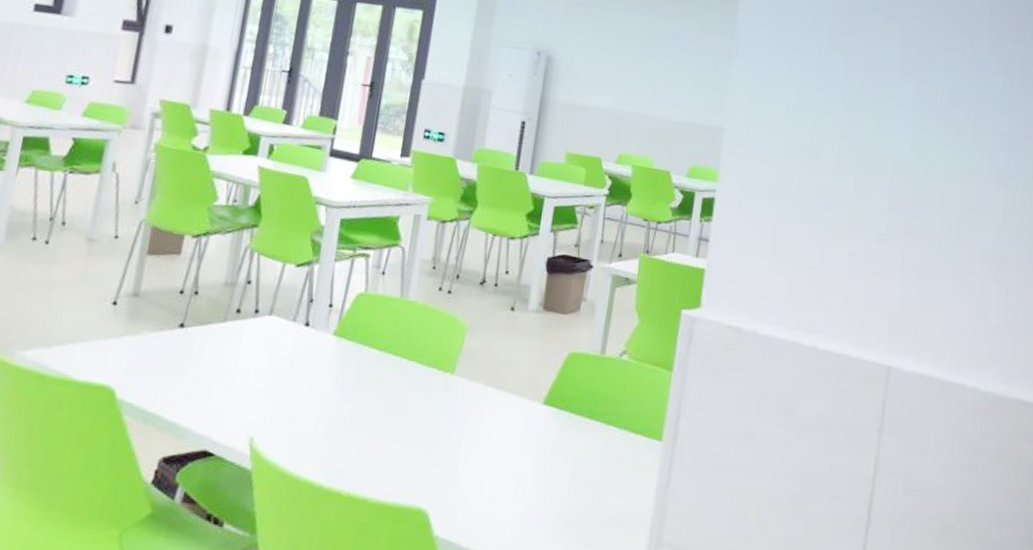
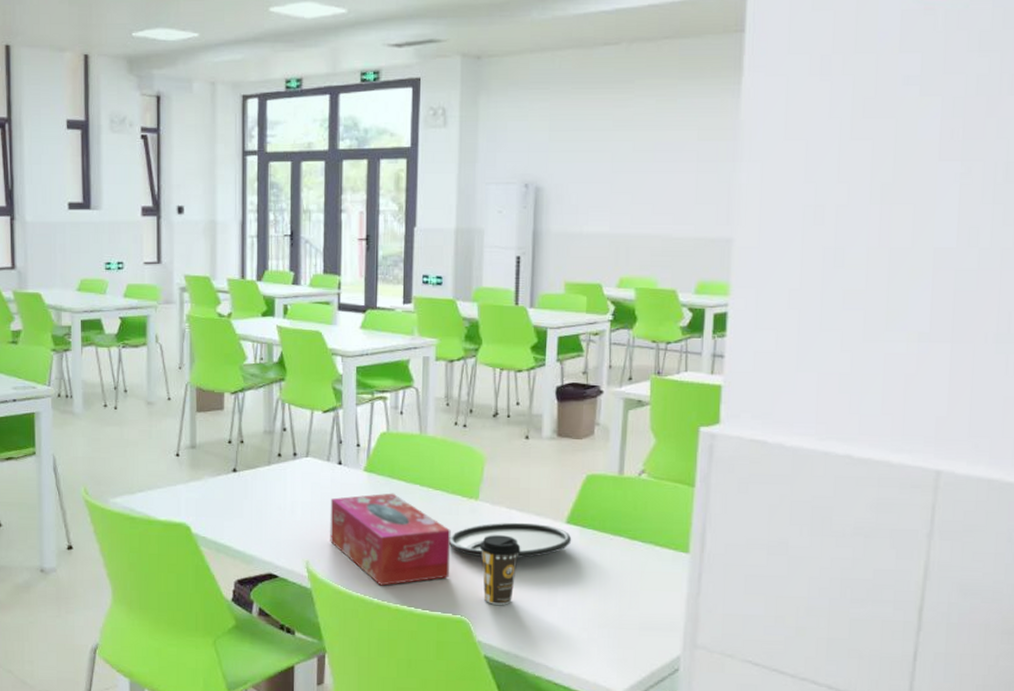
tissue box: none [282,361,421,469] -> present [330,493,451,586]
plate: none [417,400,548,441] -> present [449,522,572,558]
coffee cup: none [447,414,494,494] -> present [479,535,521,605]

